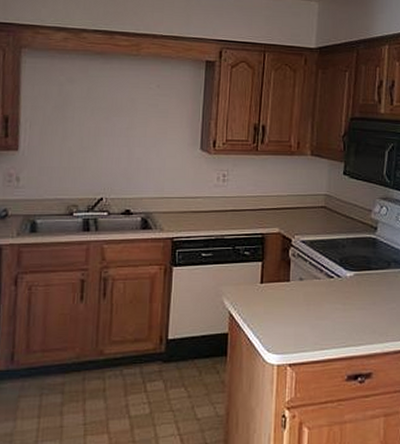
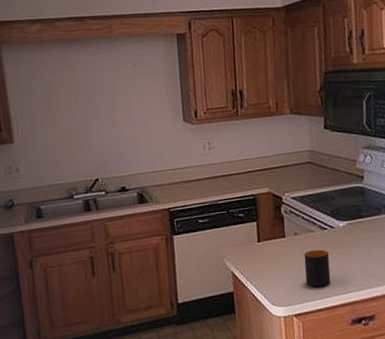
mug: none [304,298,332,338] -> present [304,249,331,288]

